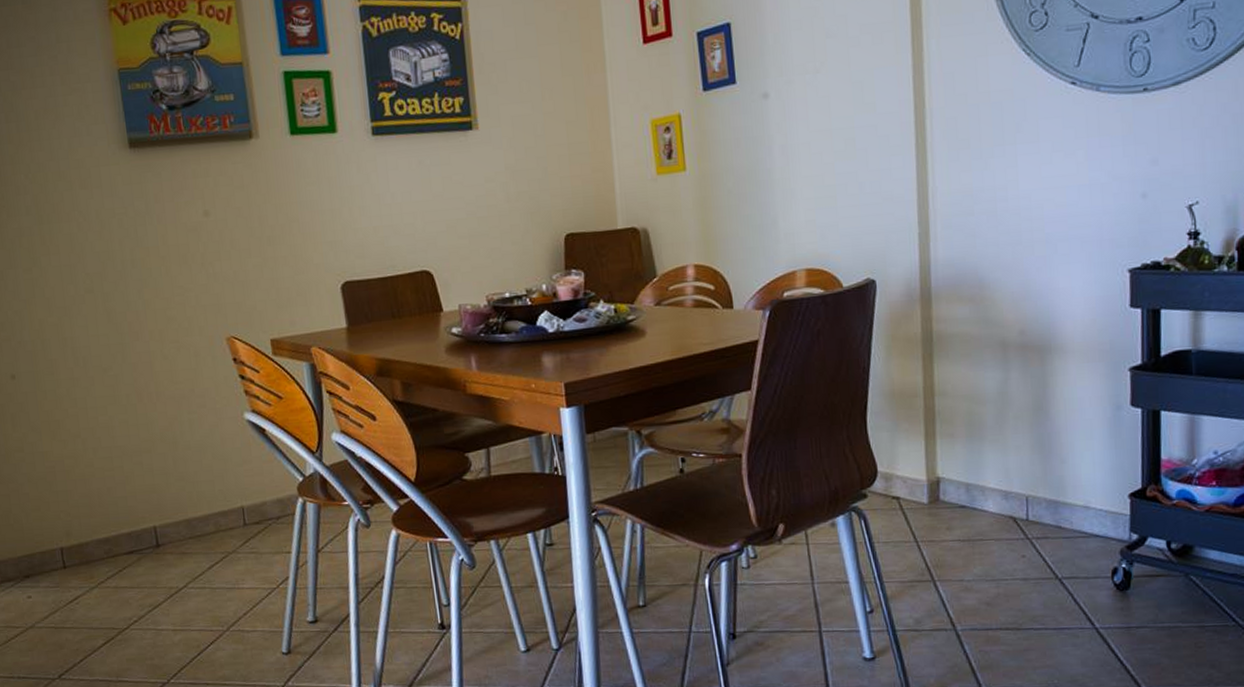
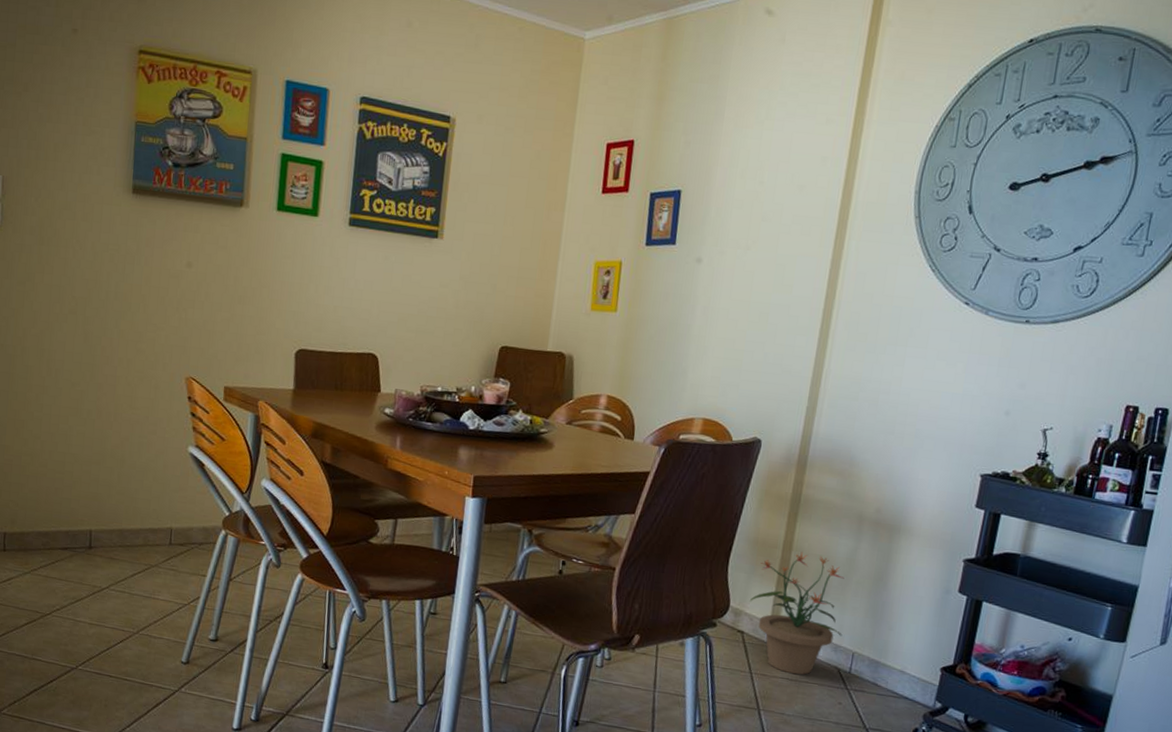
potted plant: none [898,395,1011,534] -> present [749,552,845,675]

